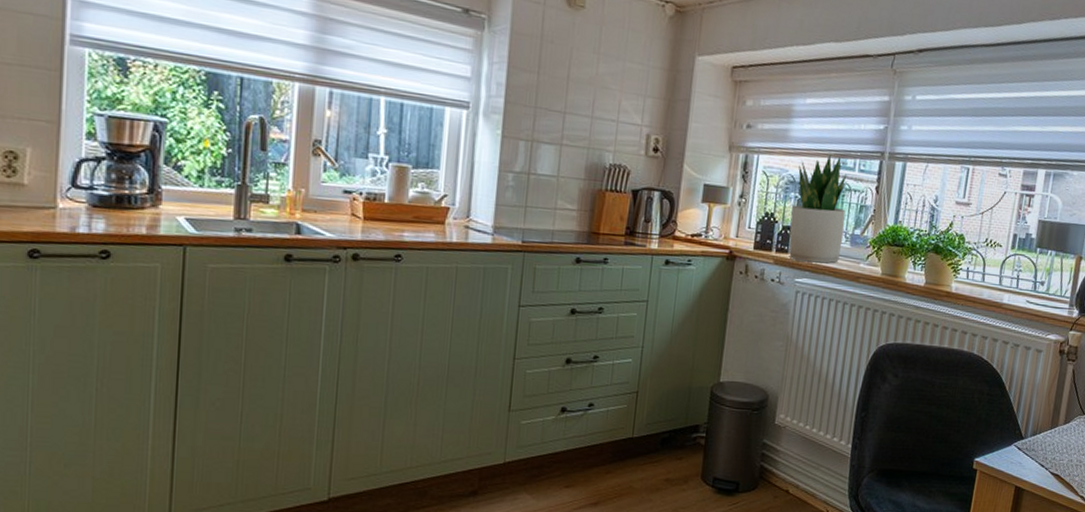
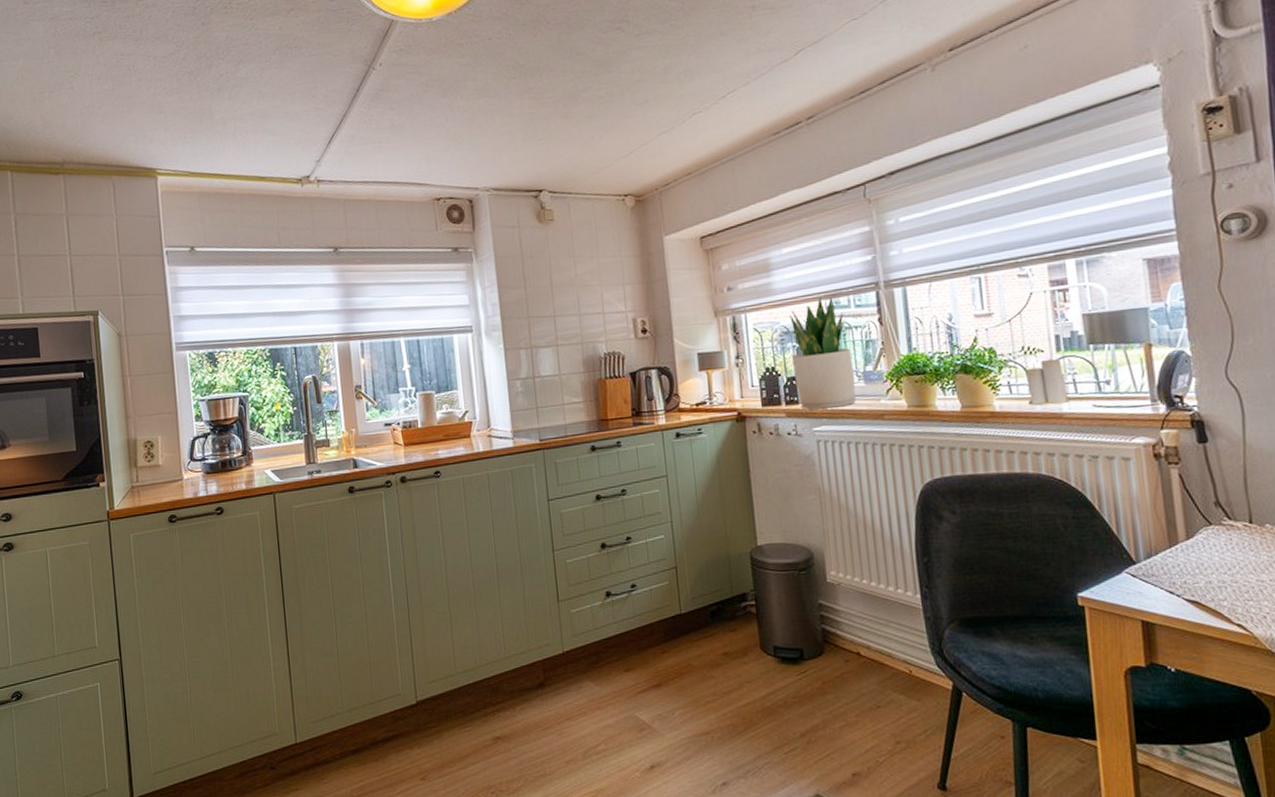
candle: none [978,253,1013,296] -> present [1026,357,1072,406]

